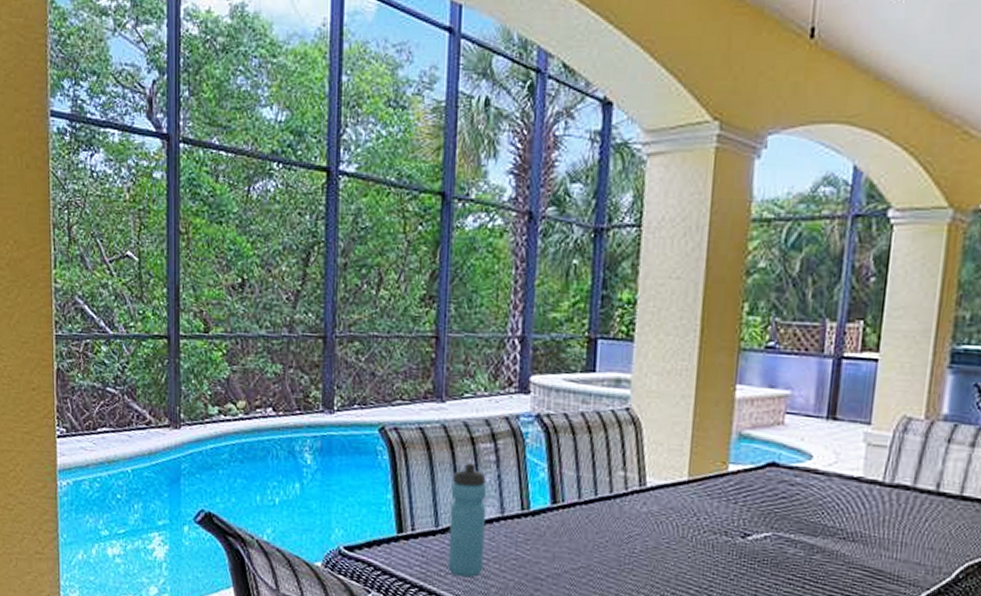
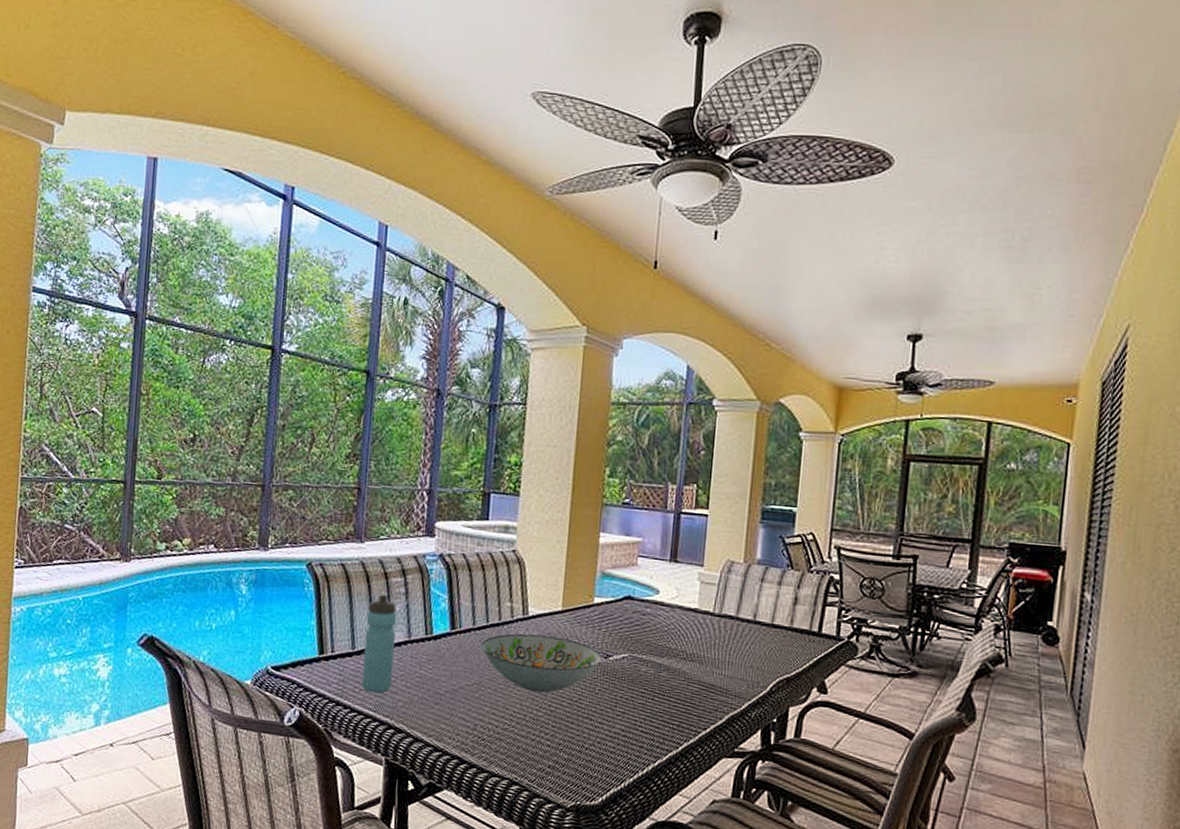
decorative bowl: none [588,508,739,579] -> present [481,633,602,693]

